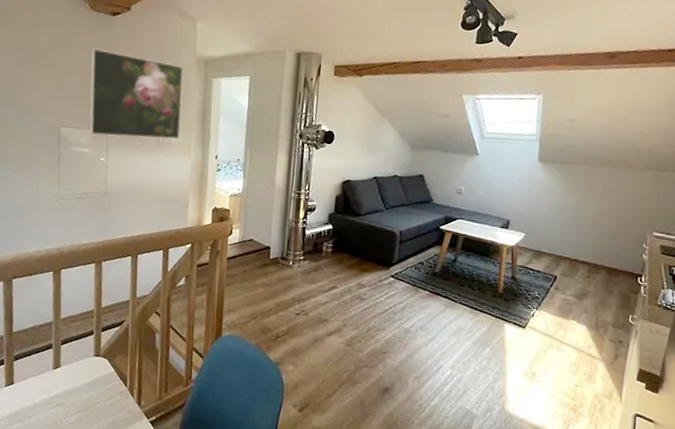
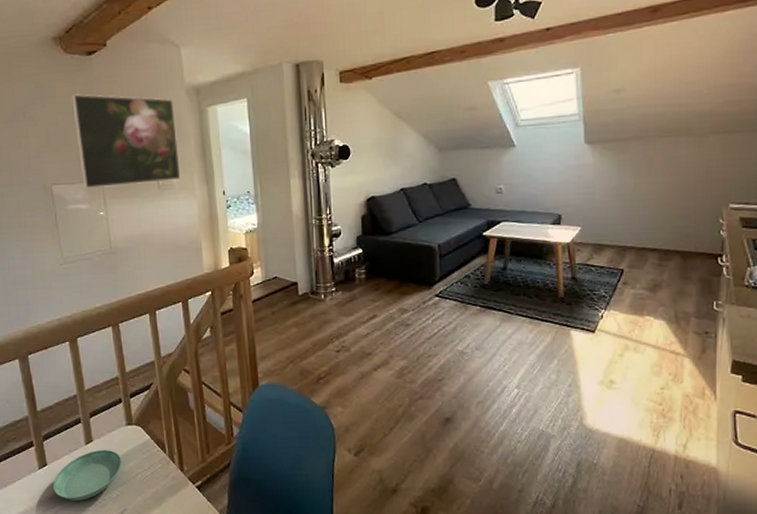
saucer: none [15,375,85,421] -> present [52,449,123,500]

